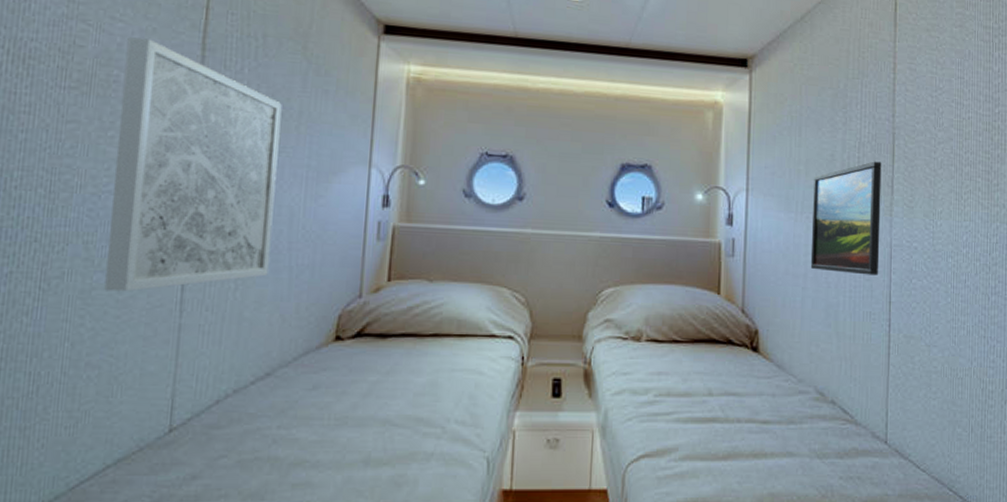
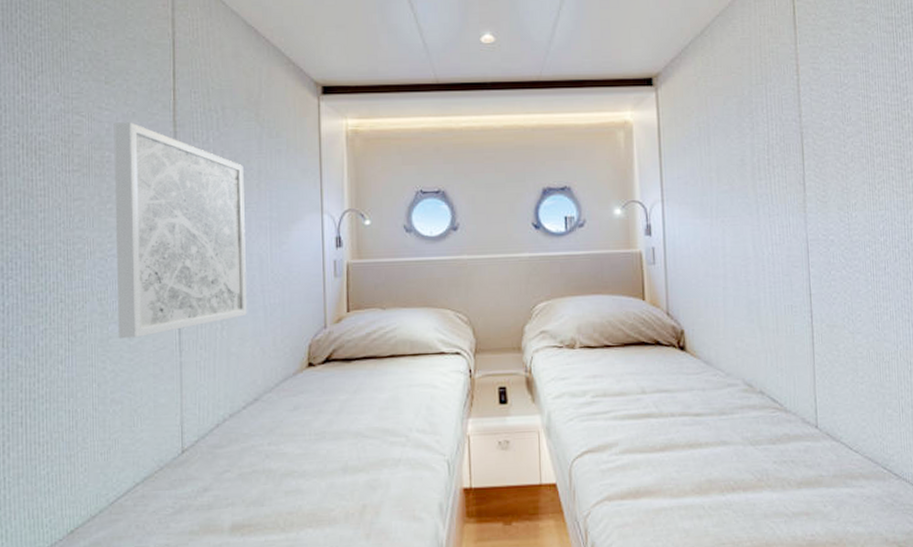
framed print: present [810,161,882,276] -> none [726,161,797,271]

